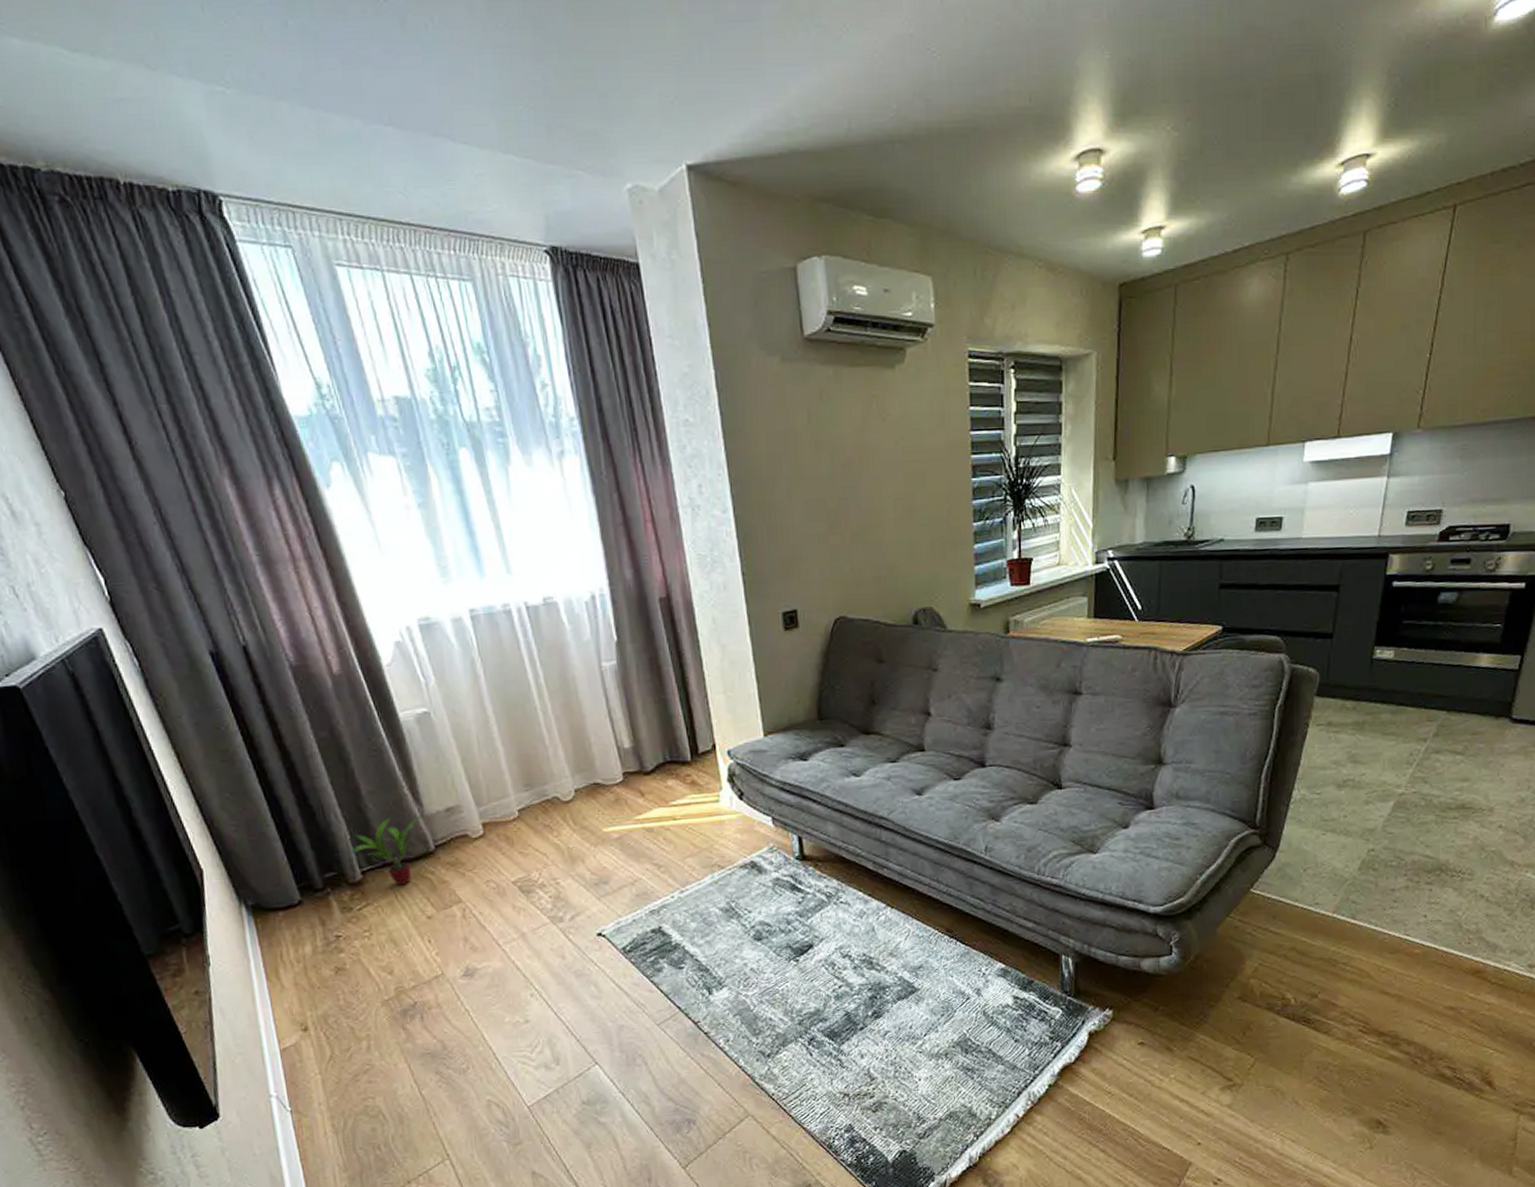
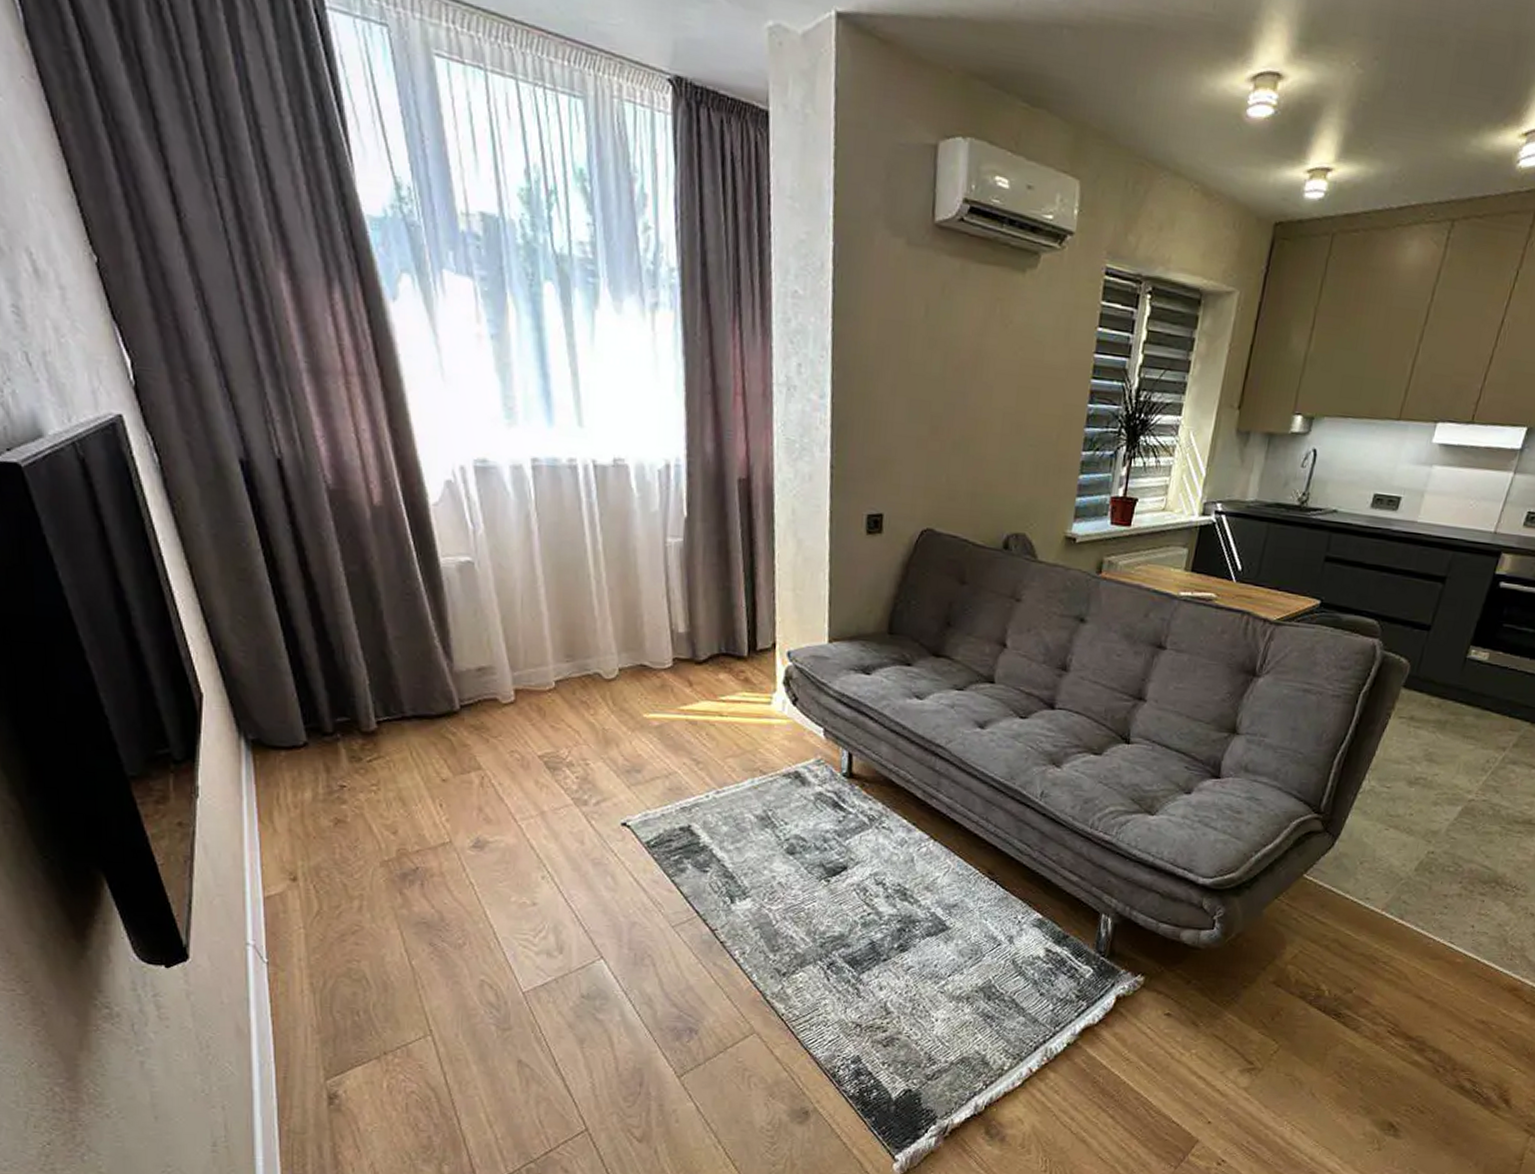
potted plant: present [351,815,424,886] -> none [368,668,453,743]

